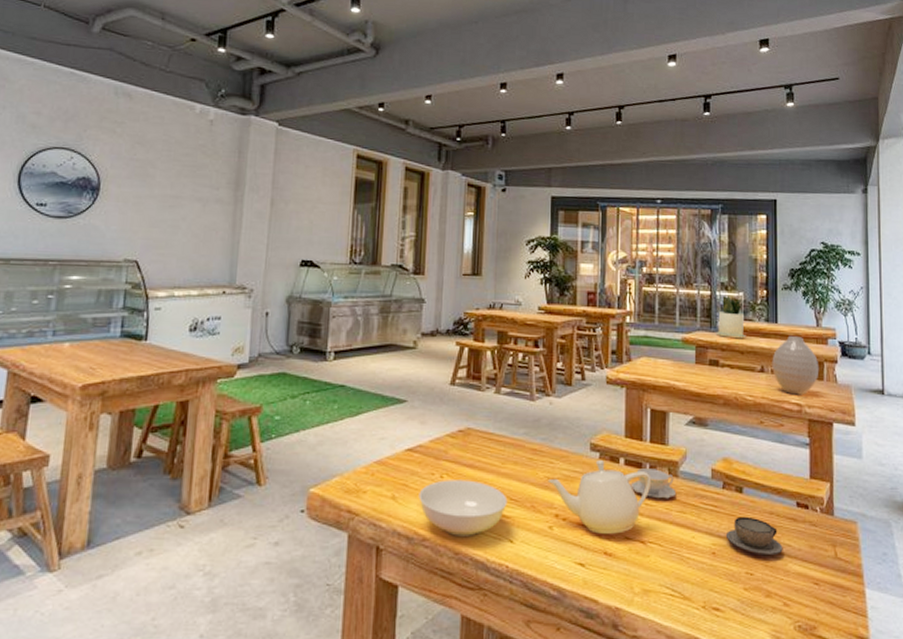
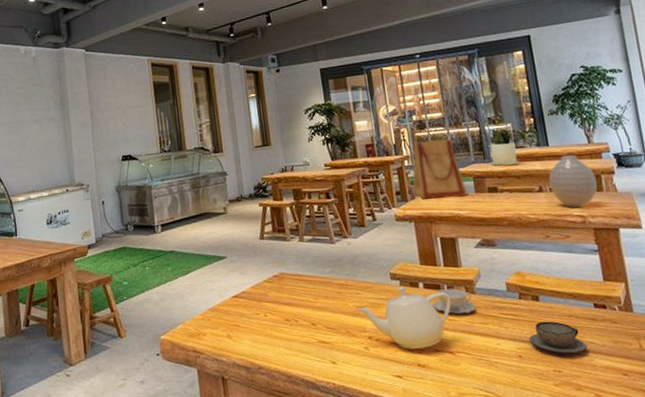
bowl: present [419,480,508,536] -> none [249,315,326,363]
shopping bag: none [629,297,687,366] -> present [412,138,467,200]

